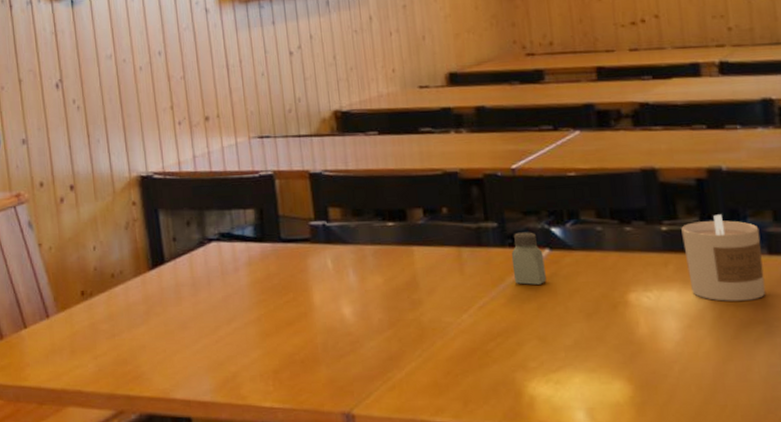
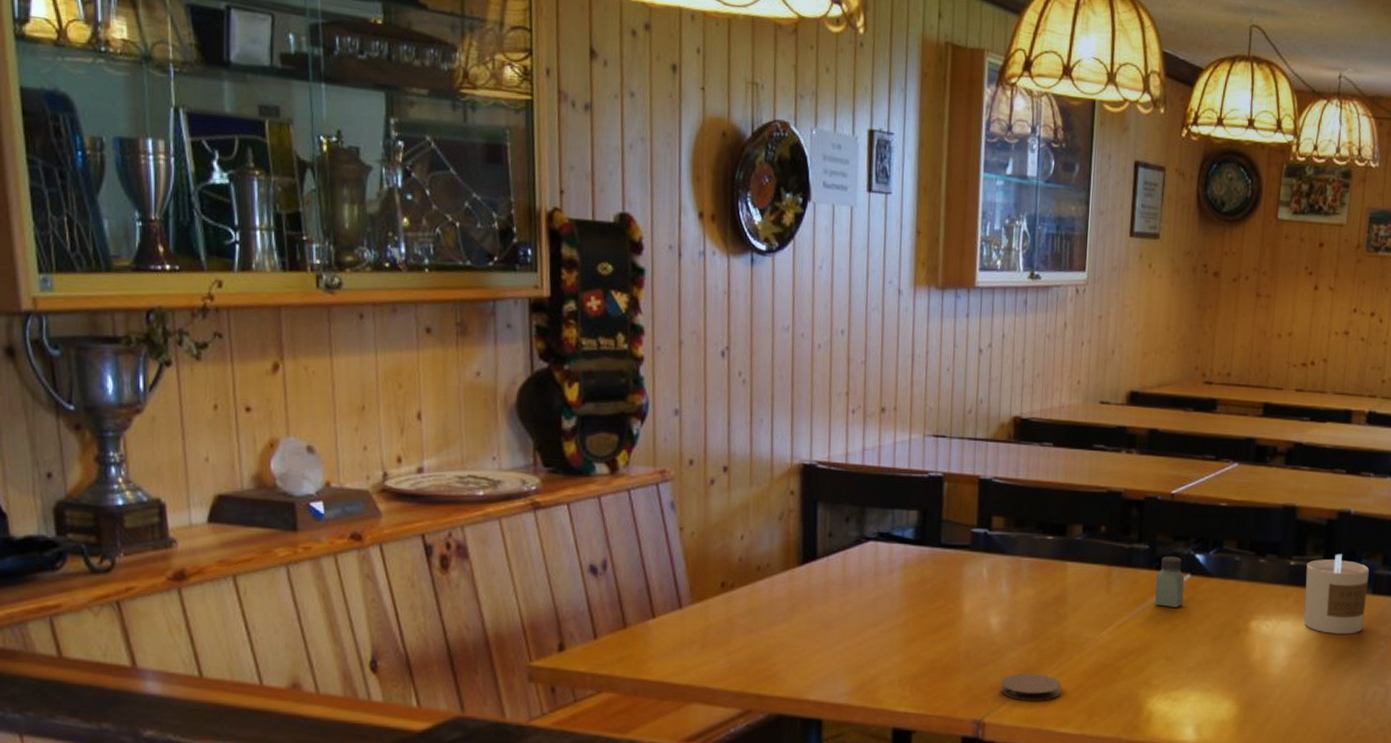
coaster: none [364,362,430,390] -> present [1000,673,1062,701]

